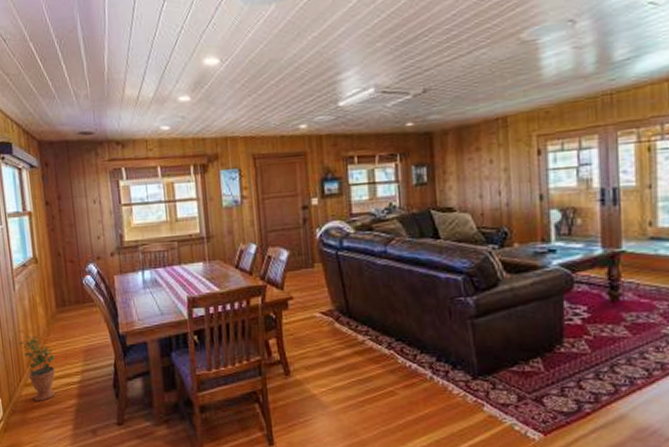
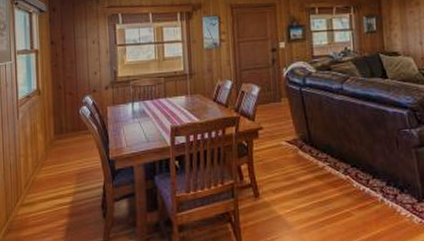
potted plant: present [18,335,56,401] -> none [18,159,50,220]

